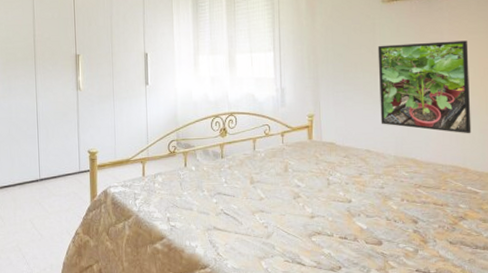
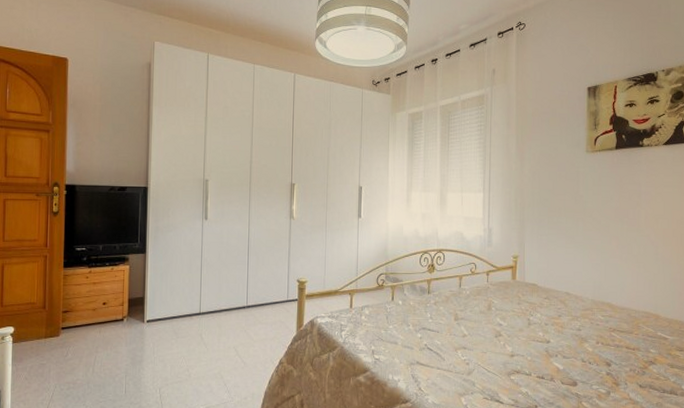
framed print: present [377,40,471,134] -> none [580,193,664,282]

